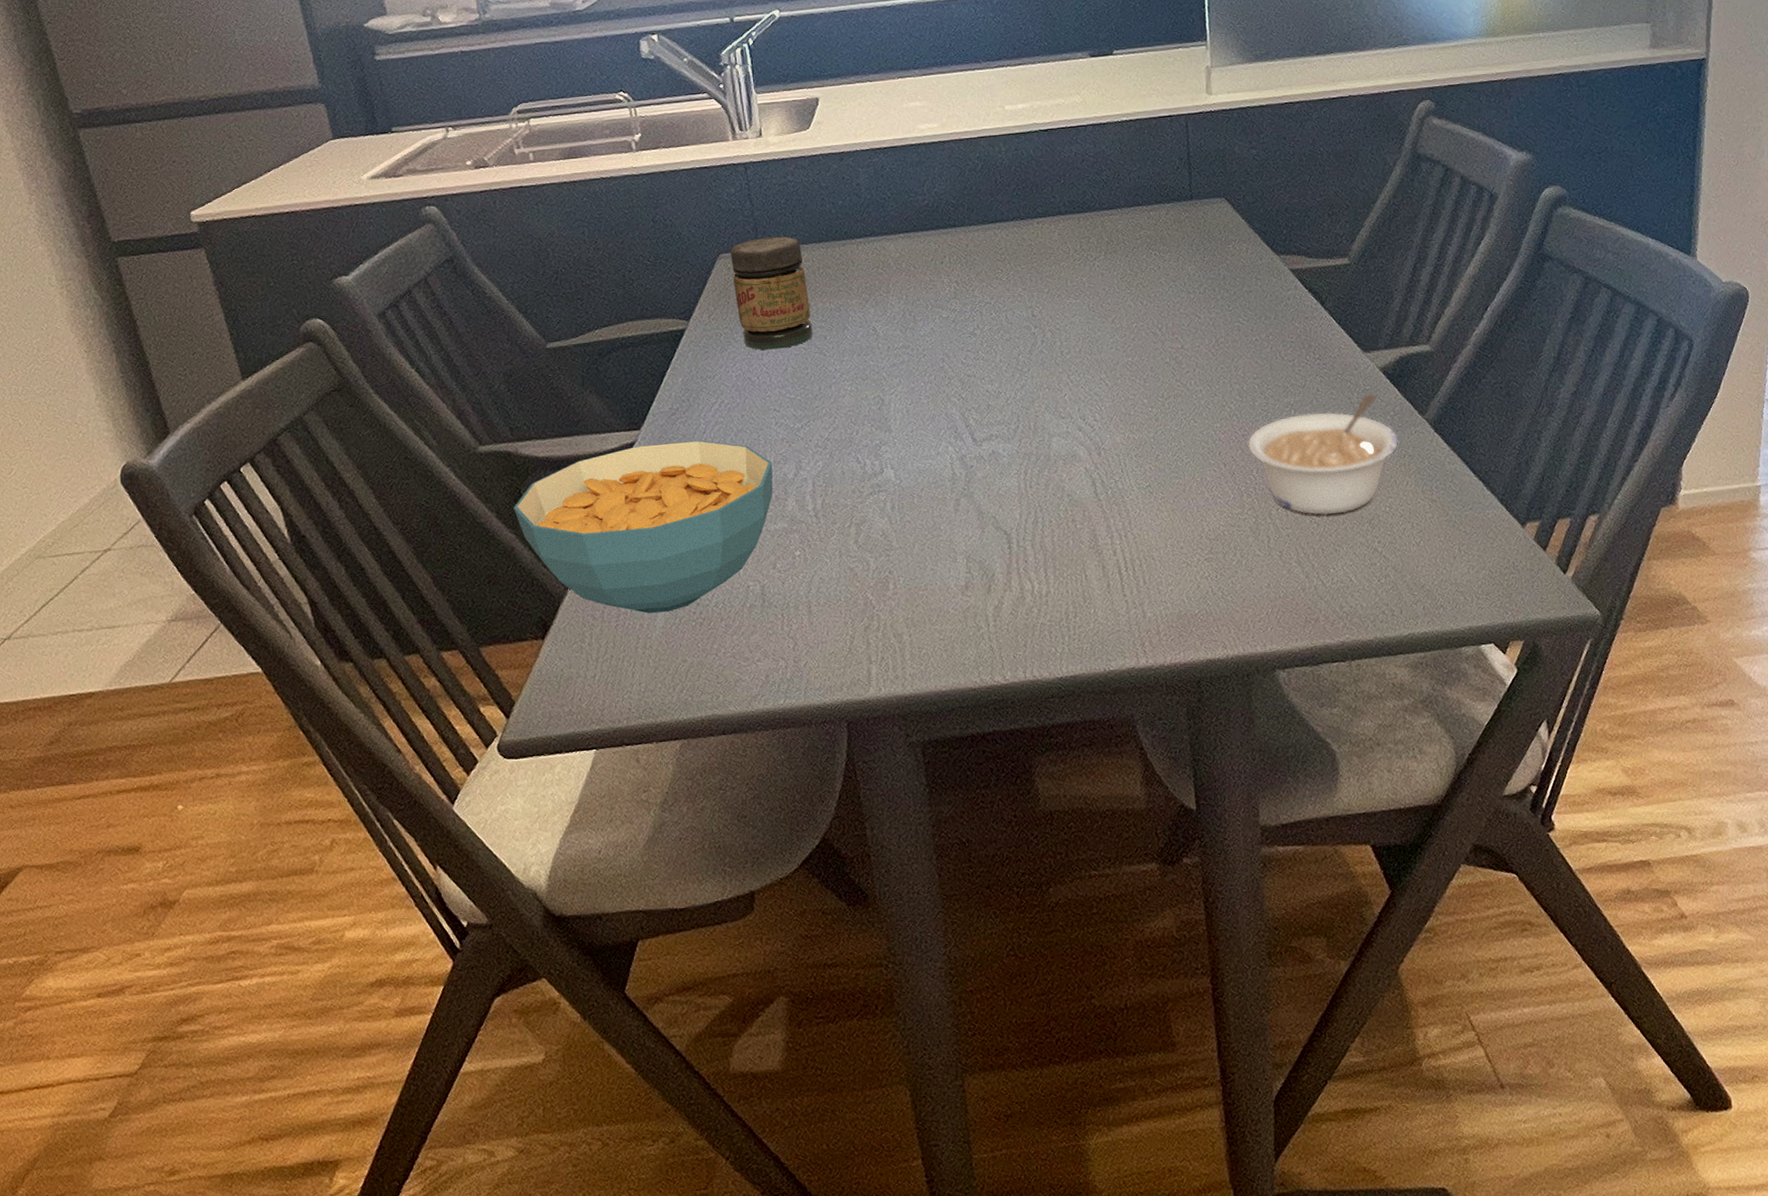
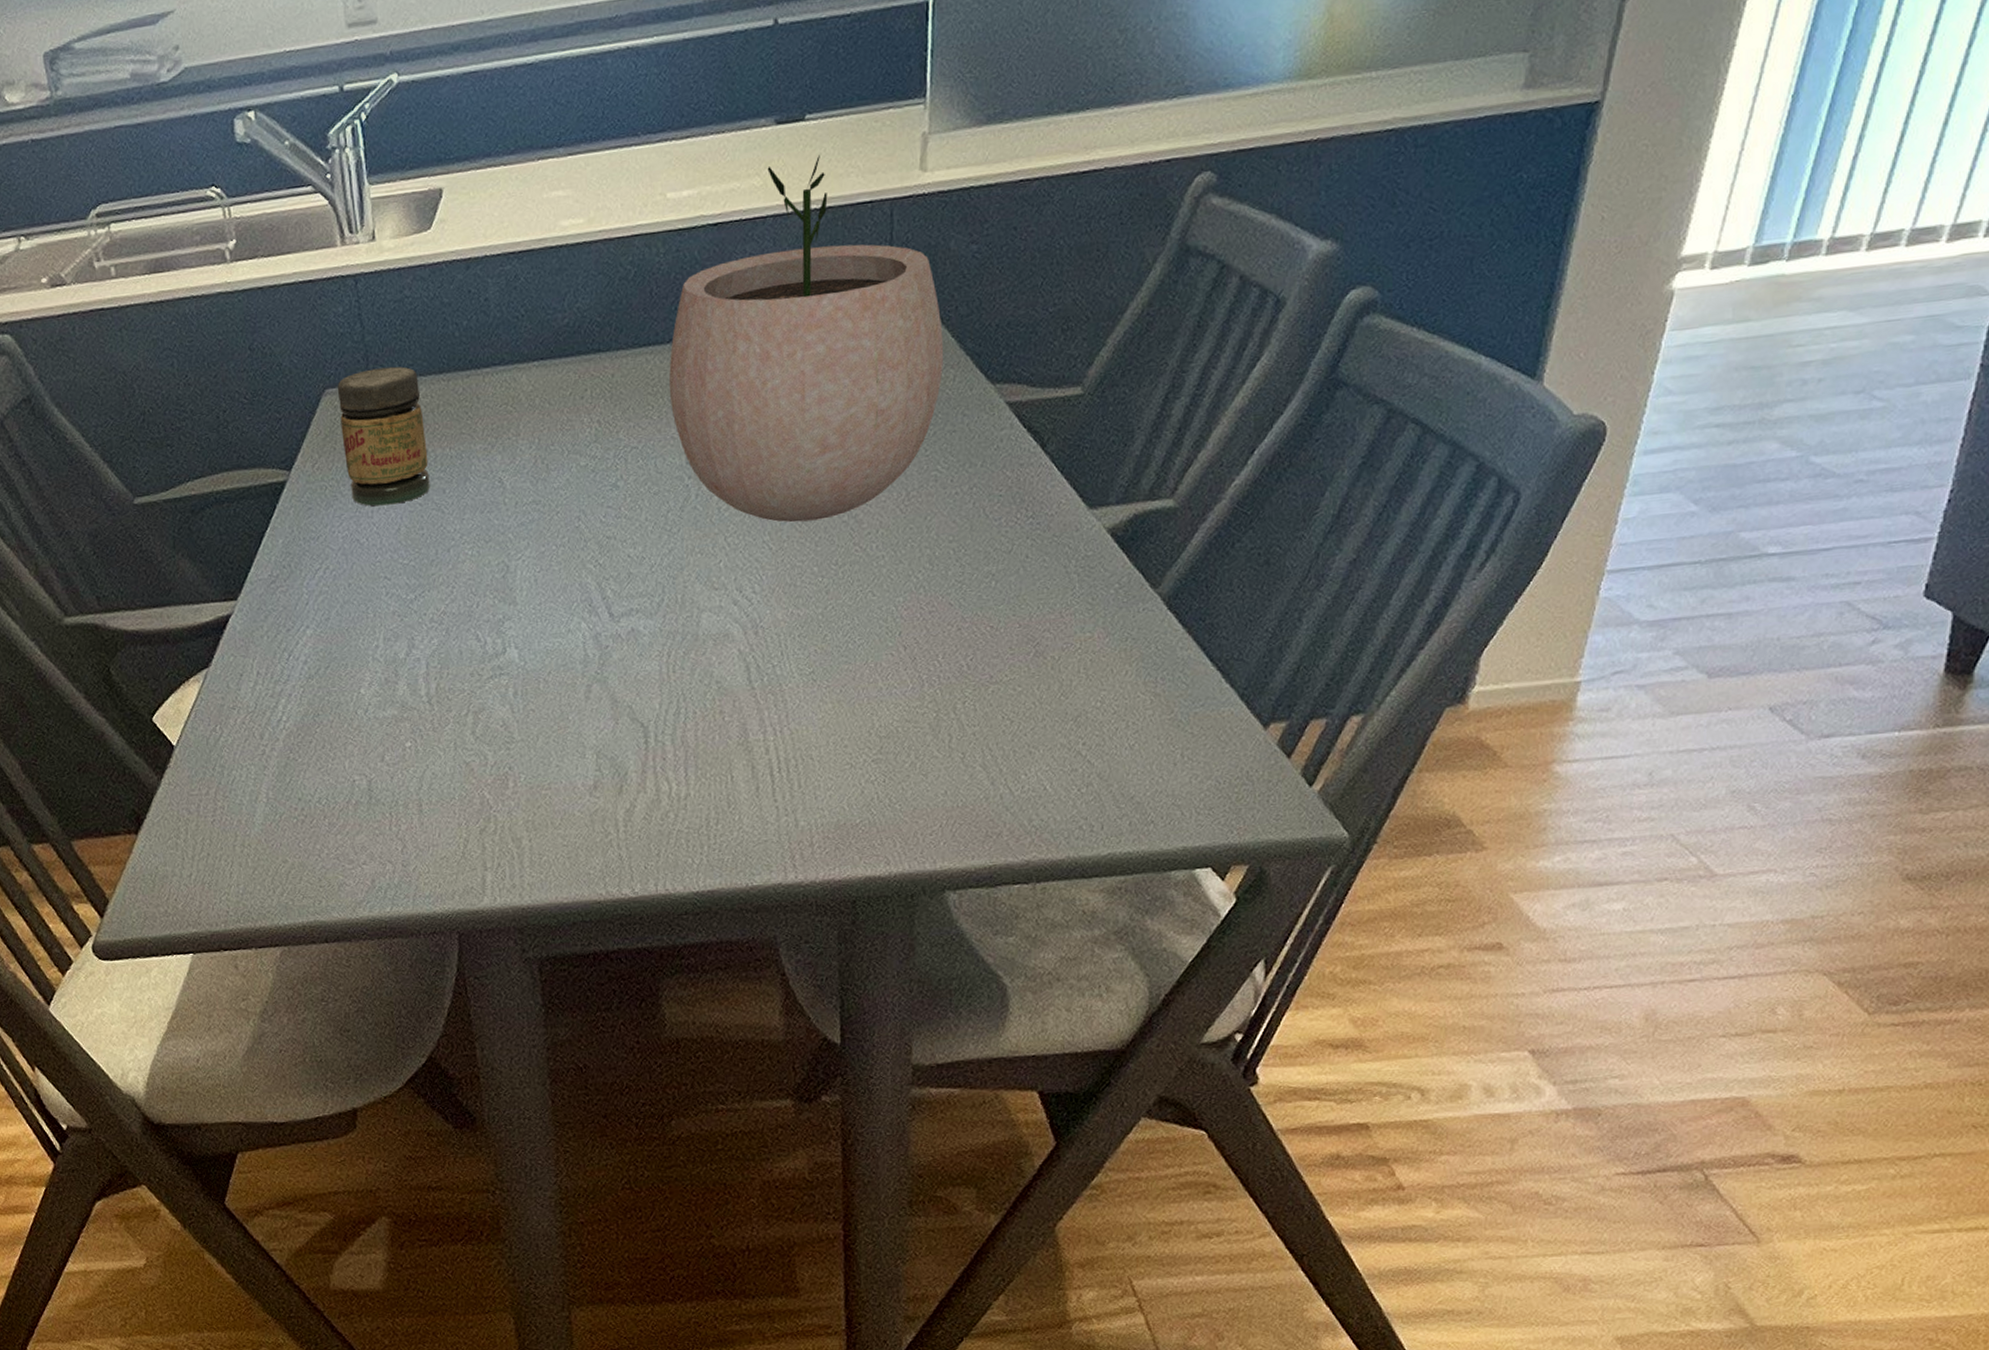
cereal bowl: present [513,440,773,614] -> none [102,612,383,809]
plant pot: none [1014,80,1238,364] -> present [668,154,944,523]
legume: present [1247,393,1399,515] -> none [935,561,1121,711]

